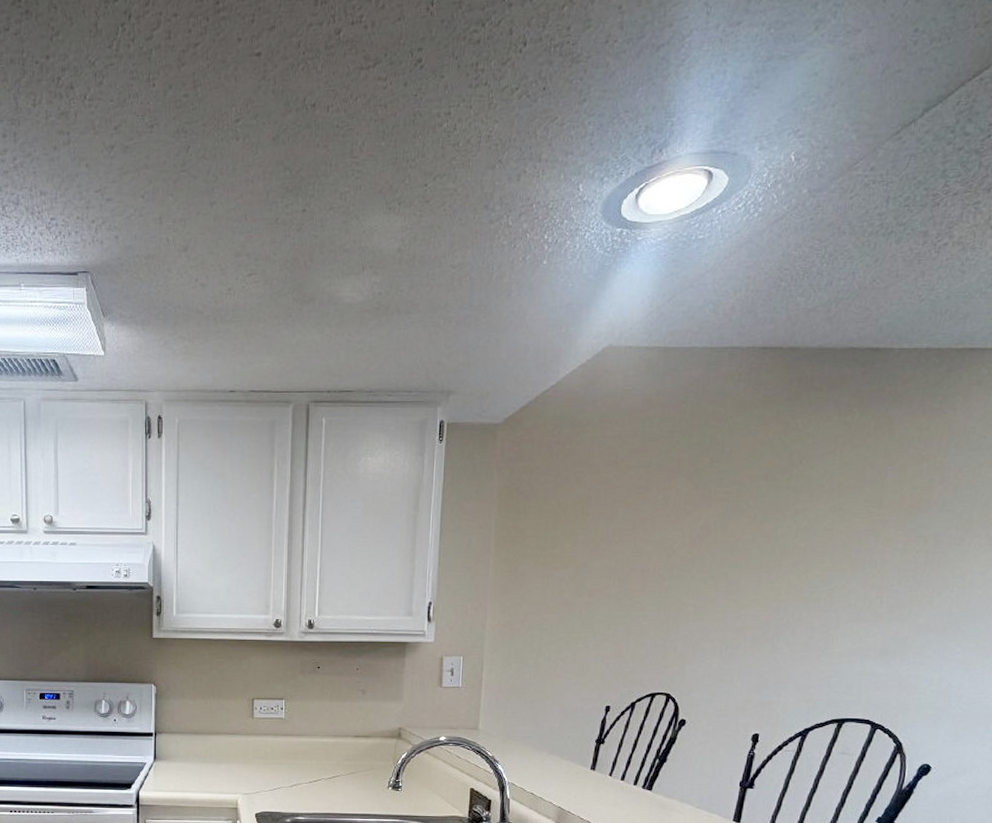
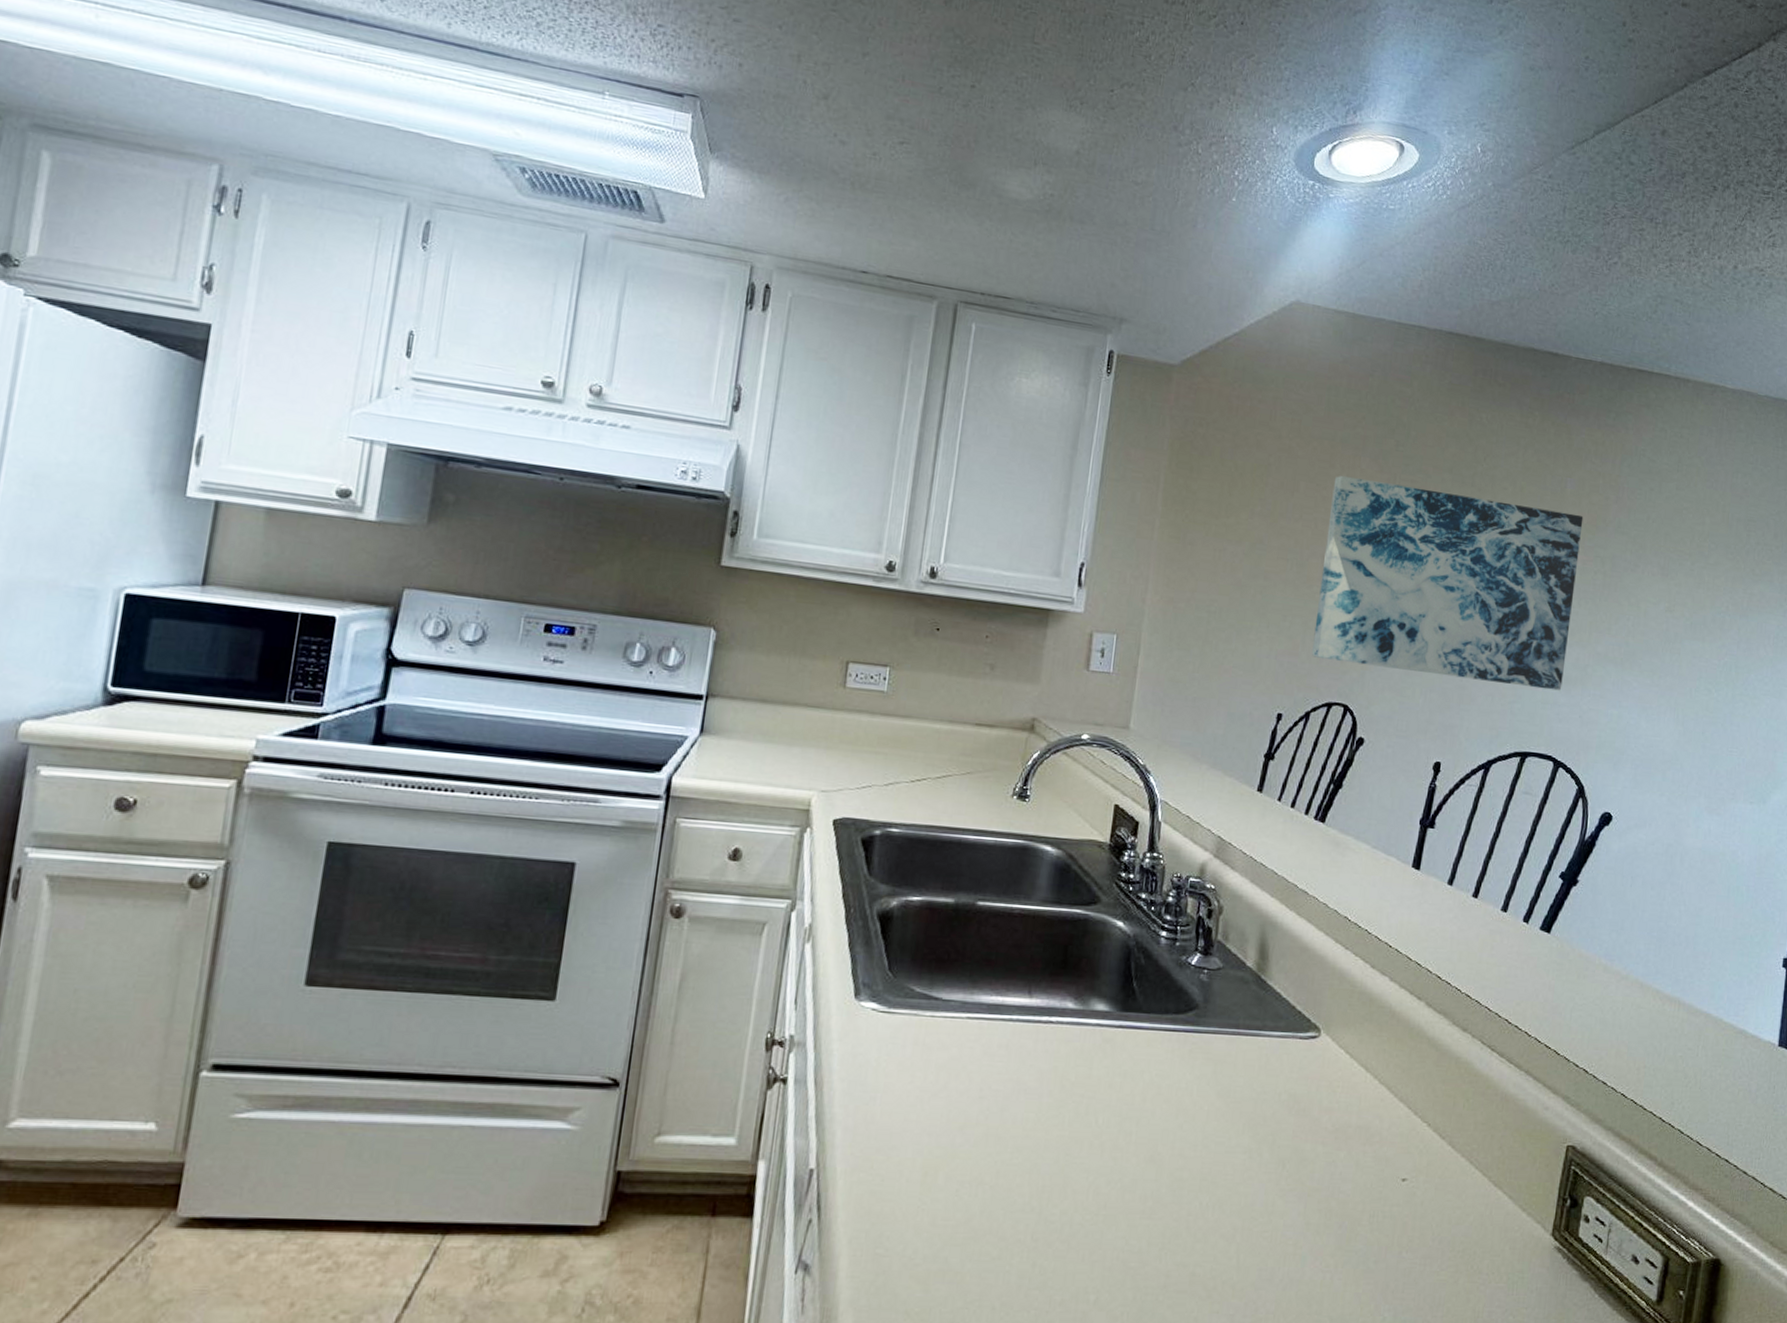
wall art: none [635,497,905,663] -> present [1312,475,1584,691]

